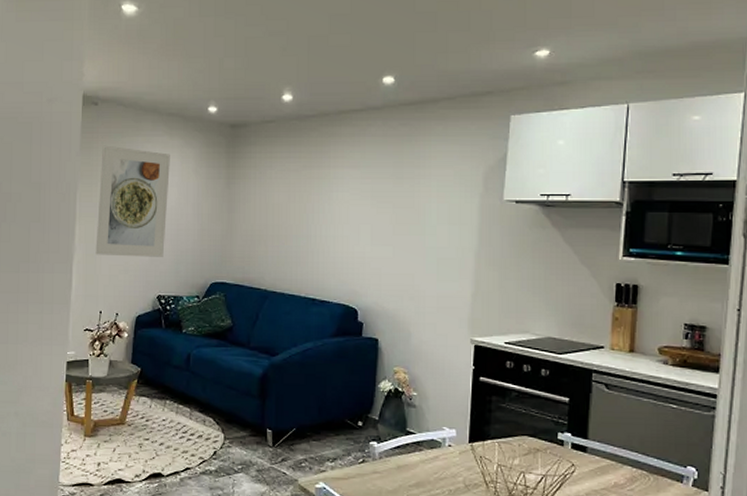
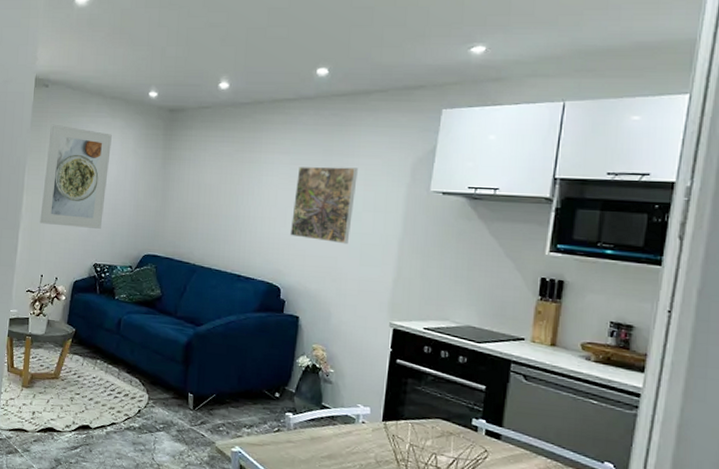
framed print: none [364,179,430,260] -> present [290,166,358,245]

